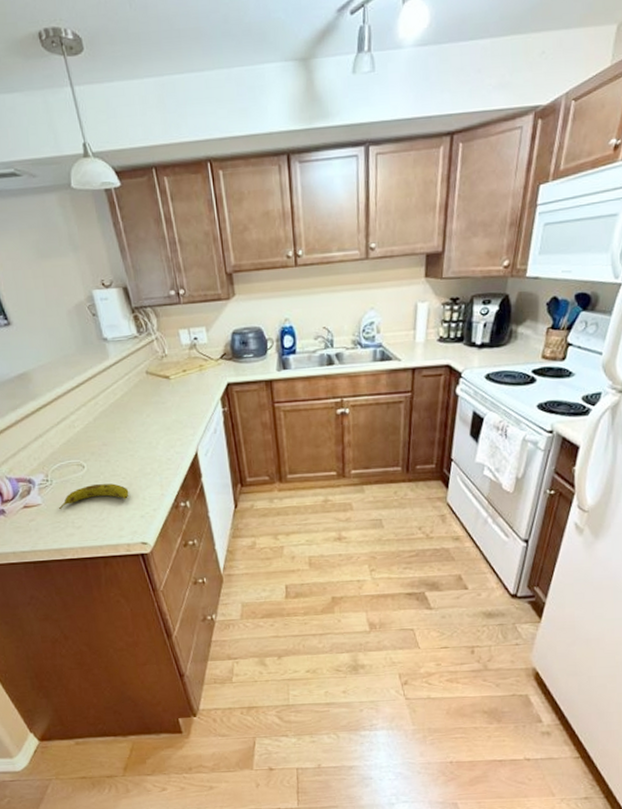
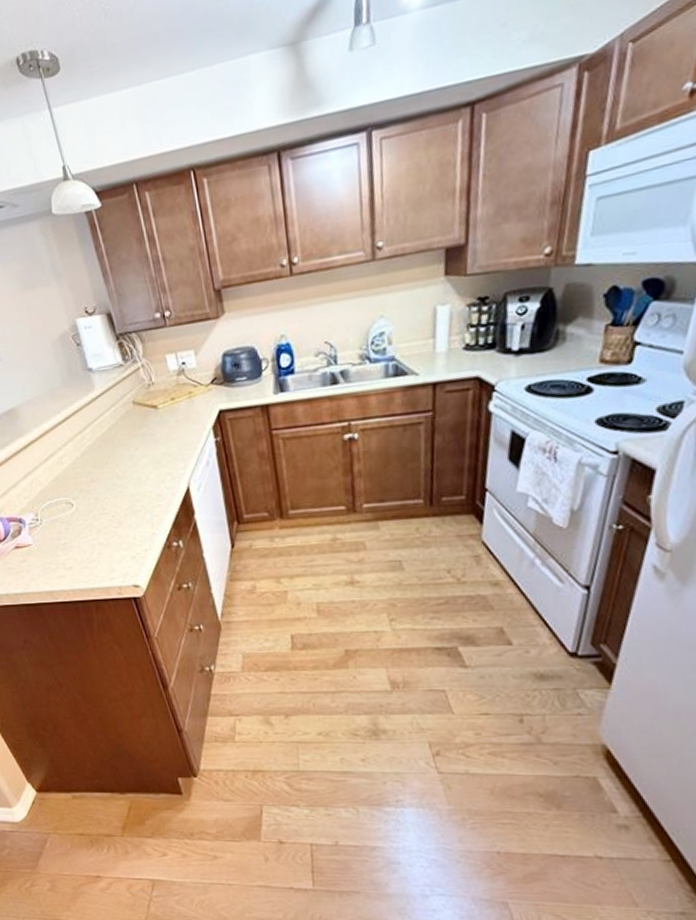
fruit: present [59,483,129,510] -> none [49,522,120,551]

